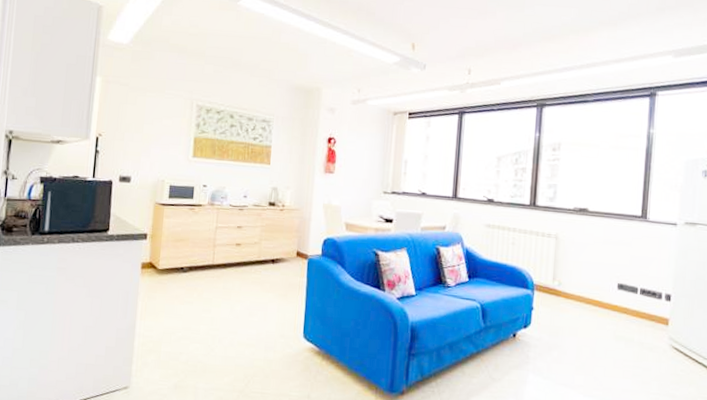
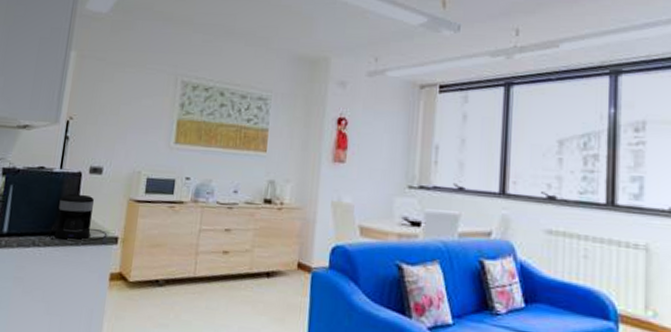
coffee maker: none [85,198,138,239] -> present [48,194,108,243]

